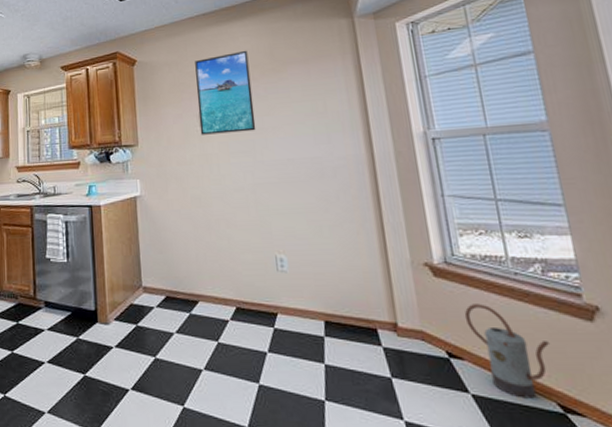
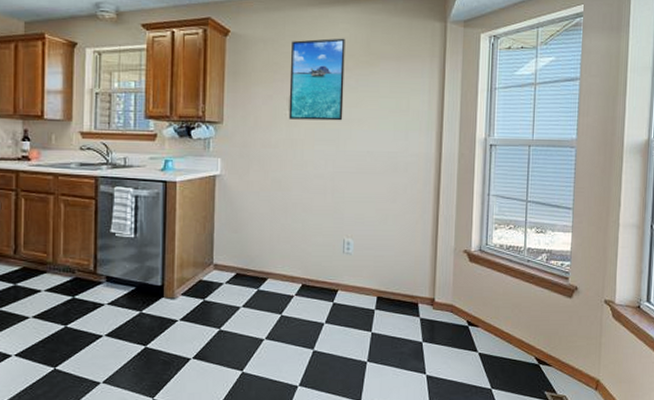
watering can: present [464,304,551,399] -> none [485,284,540,355]

